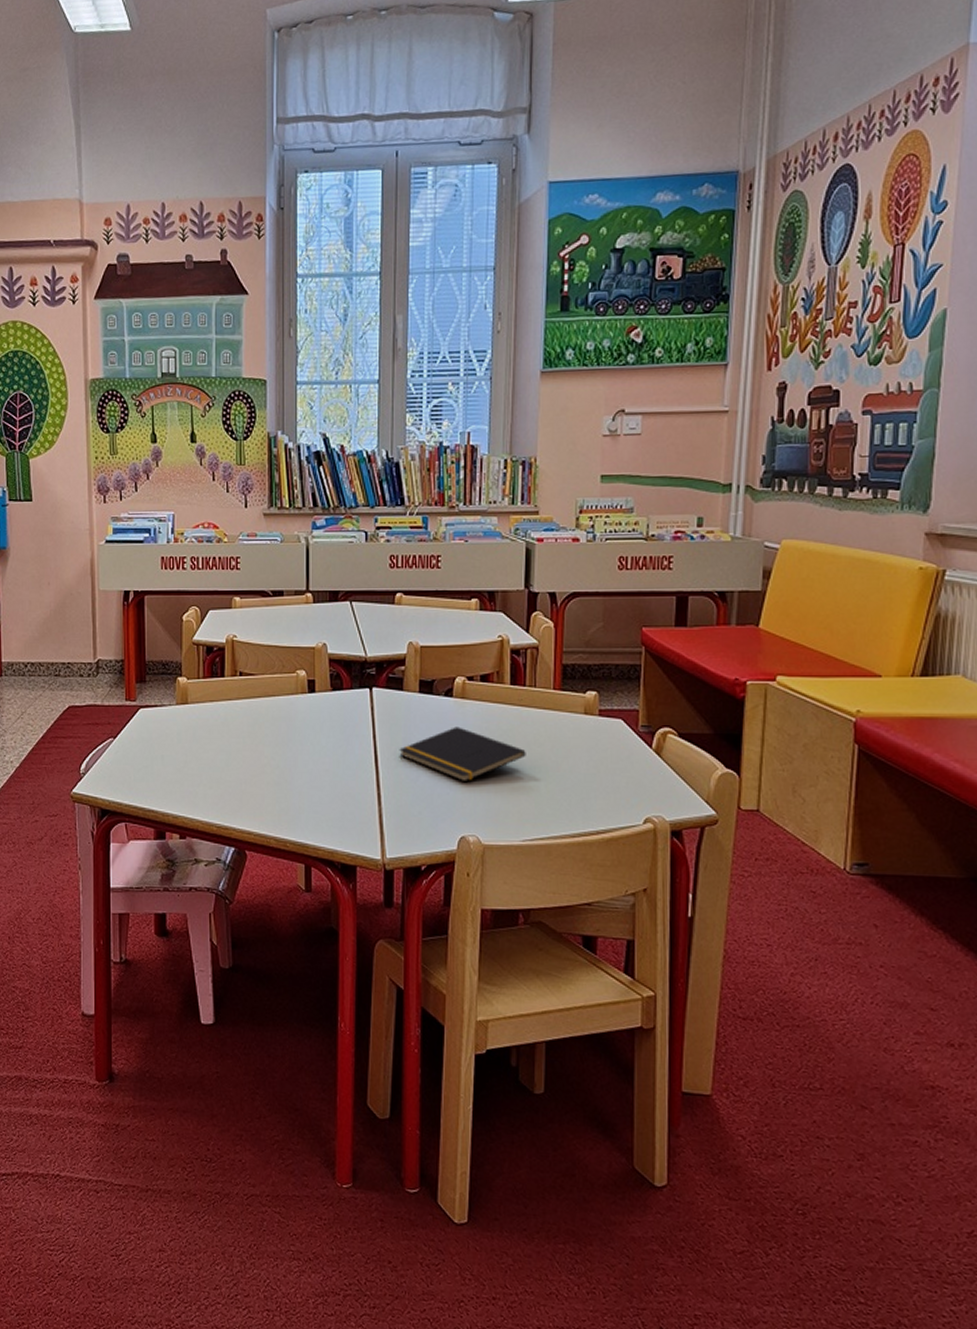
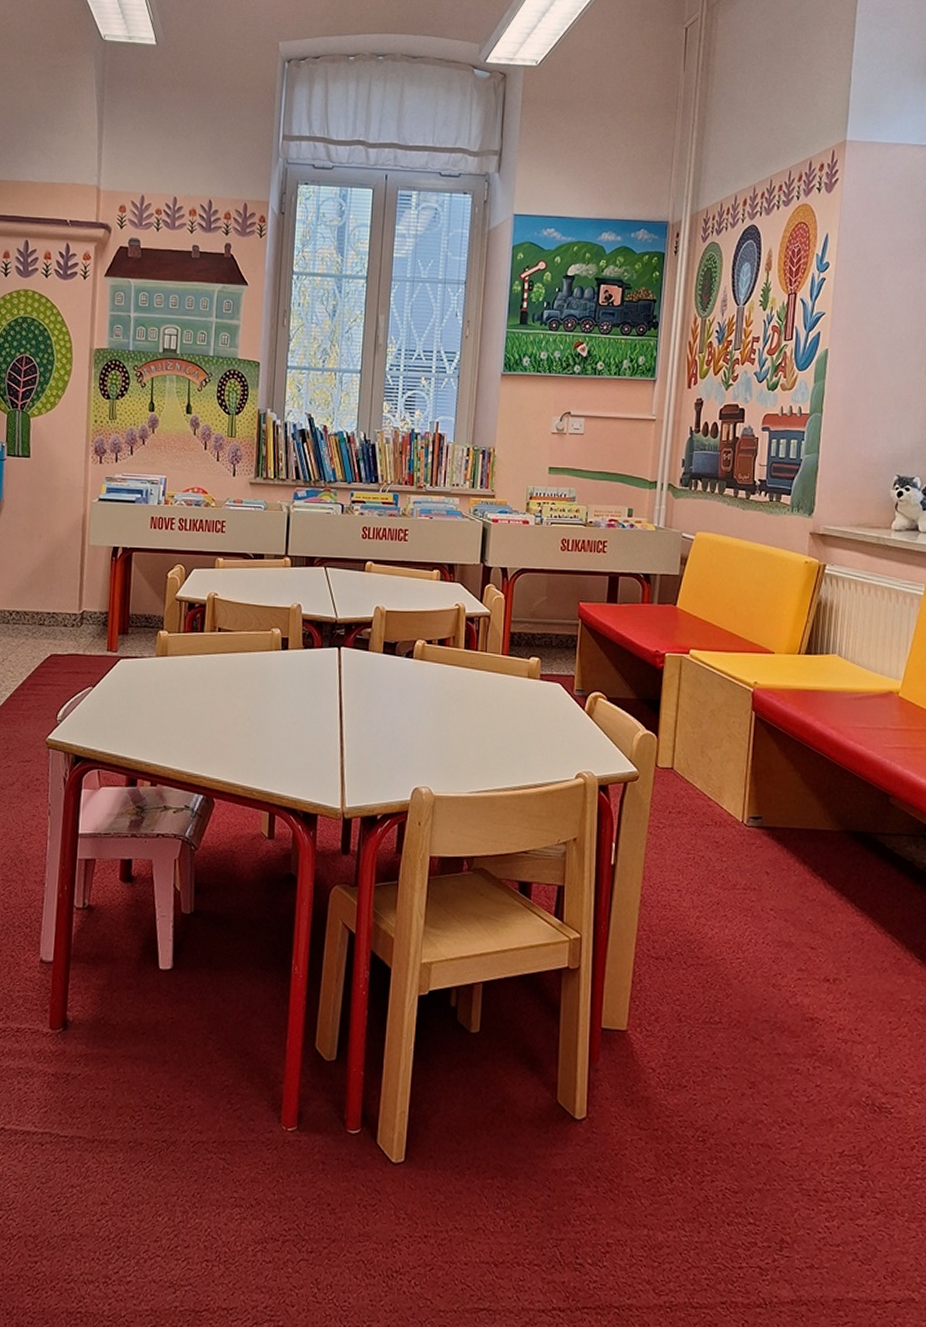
notepad: present [399,727,526,783] -> none [362,686,476,738]

